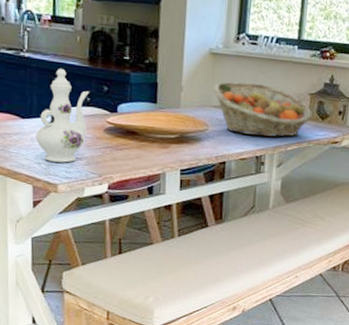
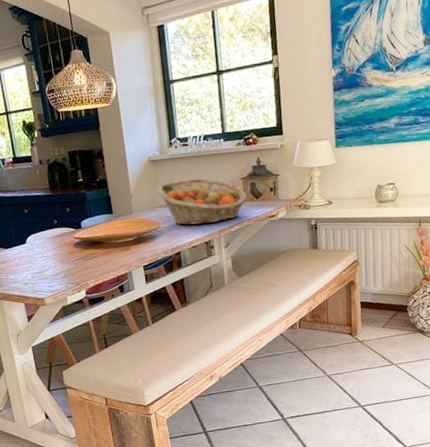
ewer: present [36,68,90,163] -> none [19,200,60,281]

